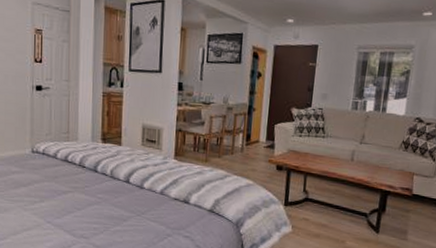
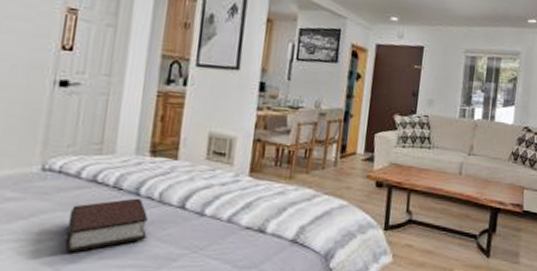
bible: none [52,173,105,212] -> present [64,198,148,253]

